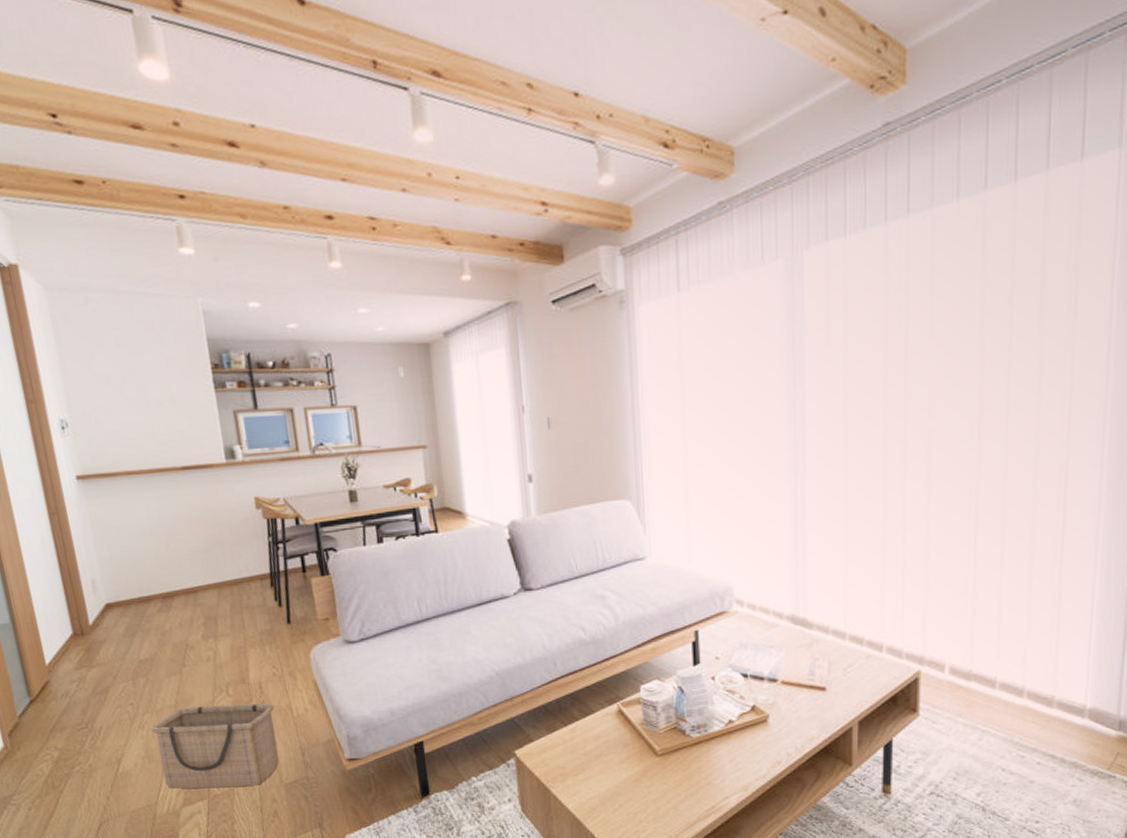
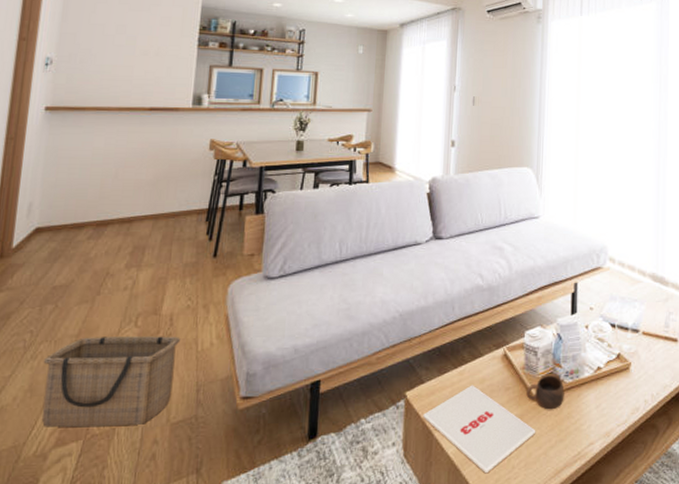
magazine: none [537,742,663,827] -> present [423,385,536,474]
cup: none [648,730,692,764] -> present [526,375,565,409]

